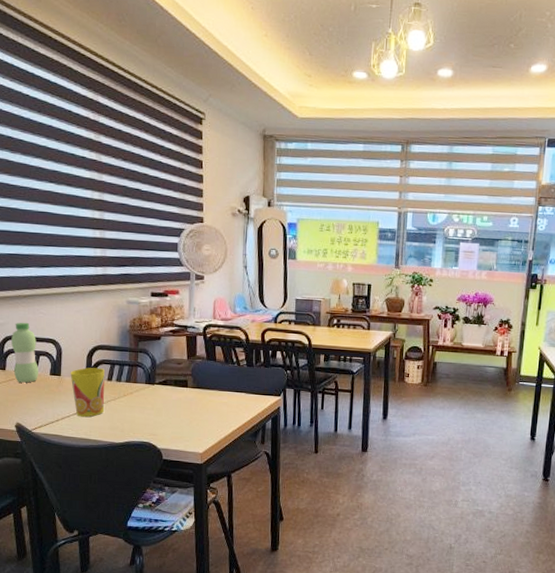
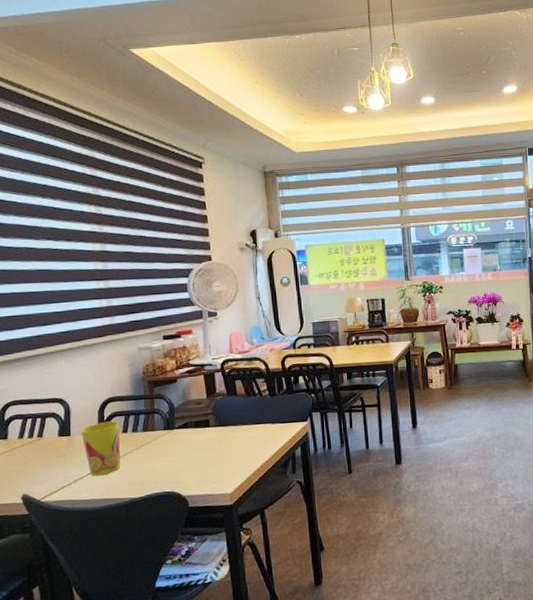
water bottle: present [11,322,38,383] -> none [13,384,45,450]

